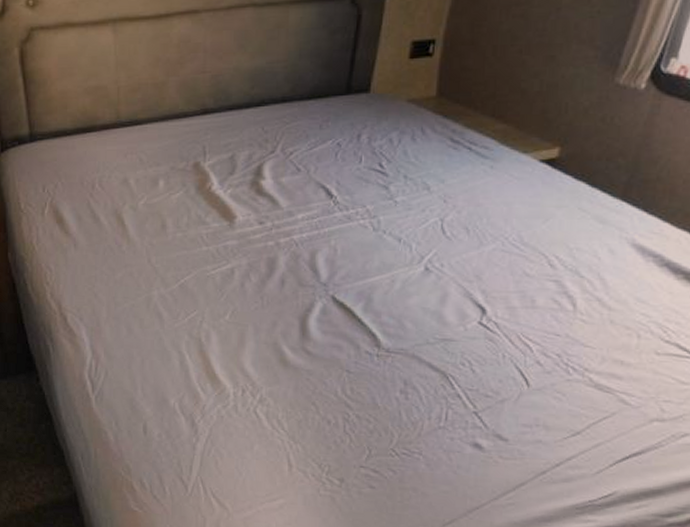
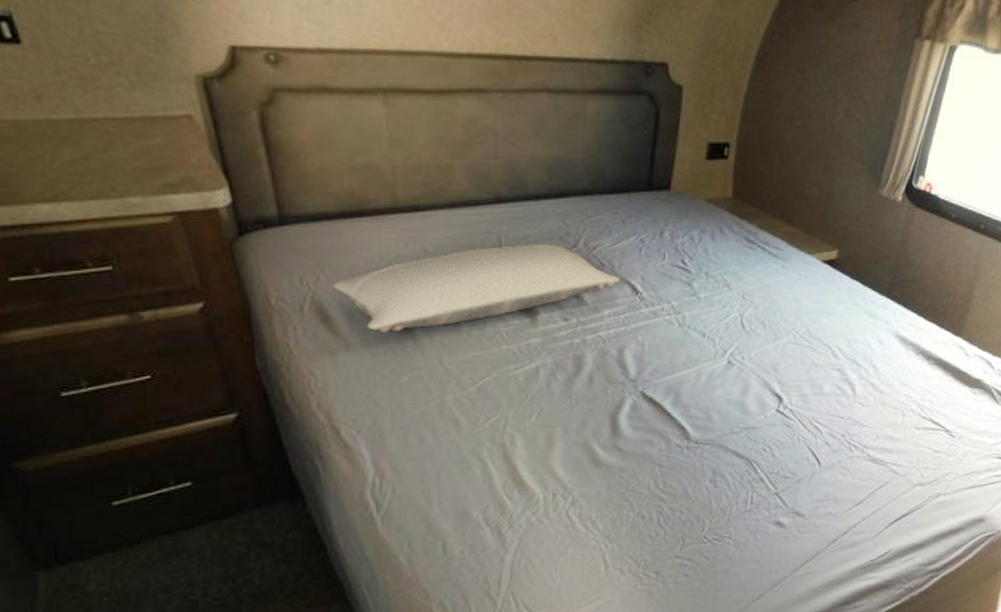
pillow: none [66,150,315,234] -> present [332,243,620,334]

